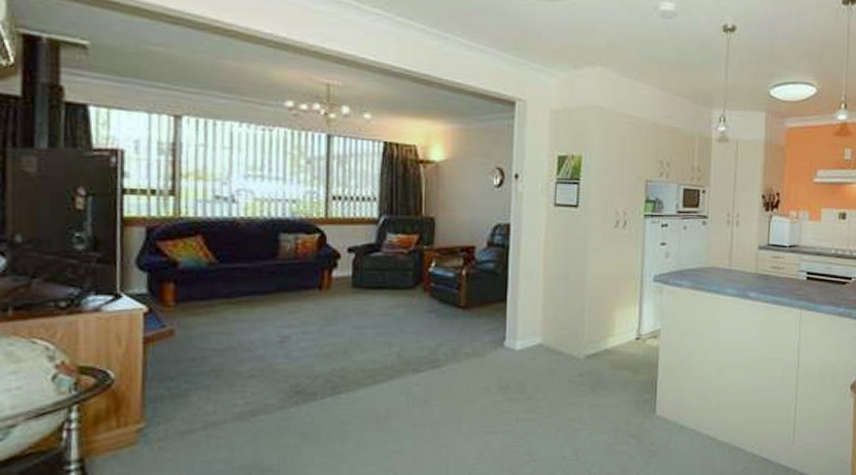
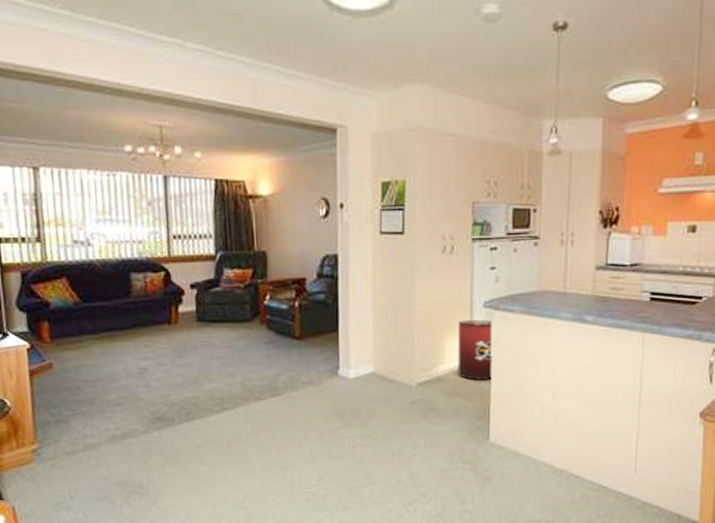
waste bin: none [626,293,662,353] -> present [458,320,492,380]

